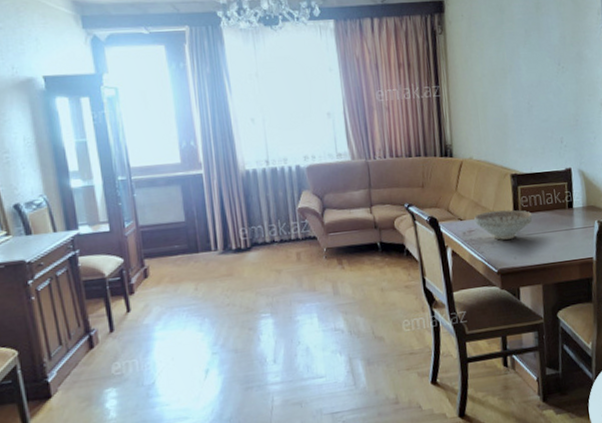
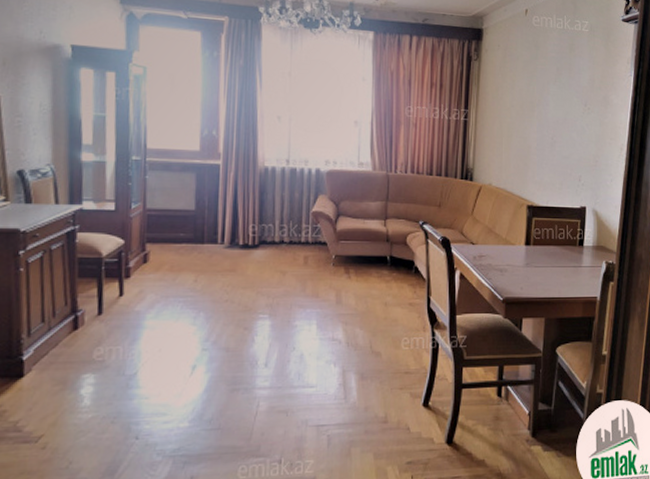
decorative bowl: present [474,209,533,240] -> none [486,238,543,269]

